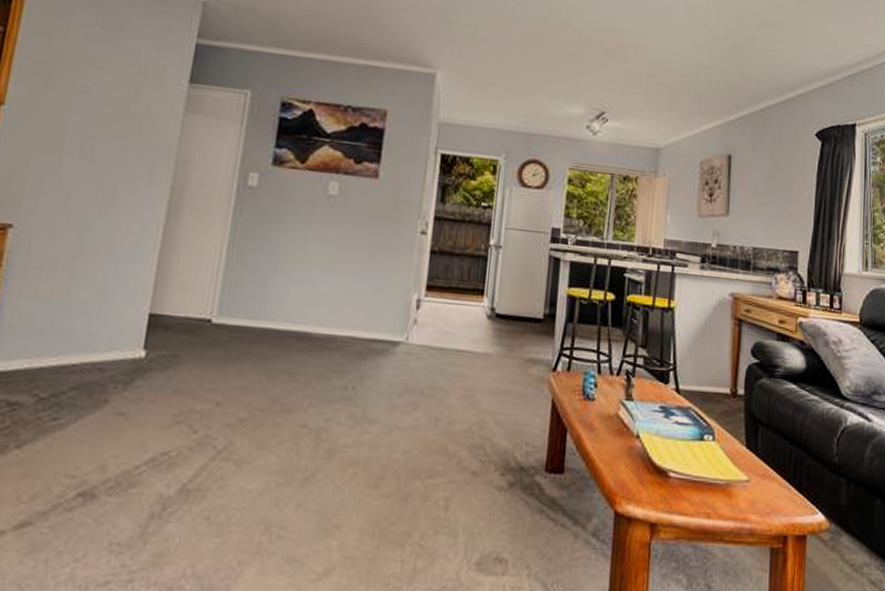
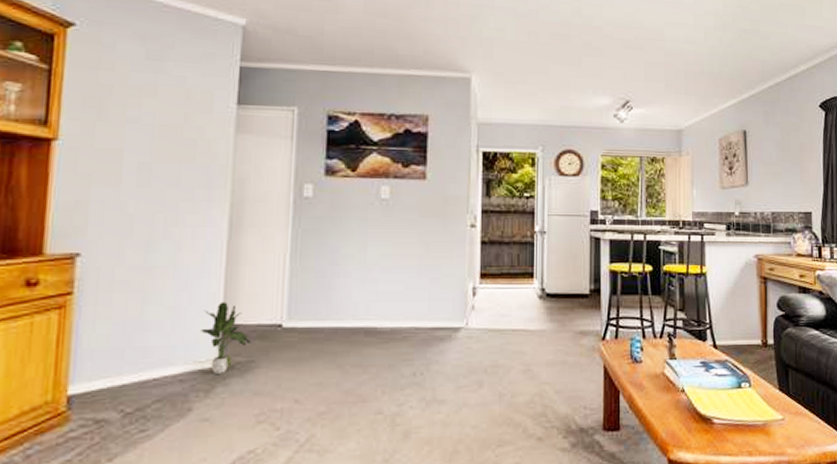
potted plant: none [126,289,179,366] -> present [200,302,253,374]

